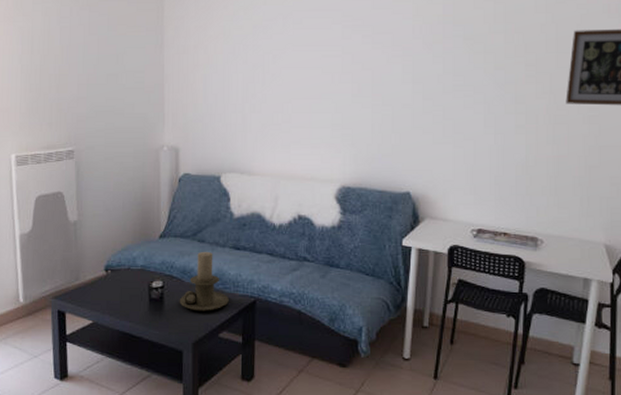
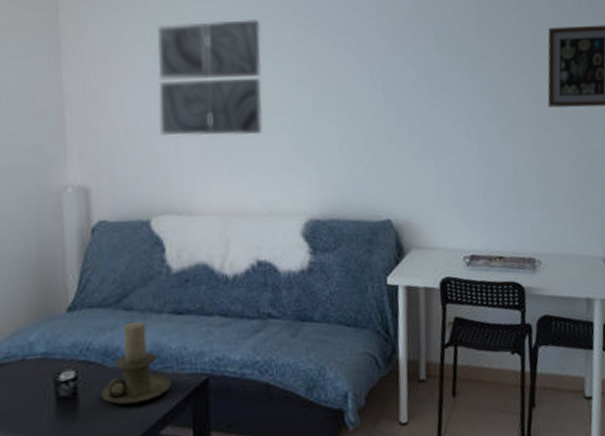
wall art: none [232,20,315,113] -> present [156,20,263,136]

